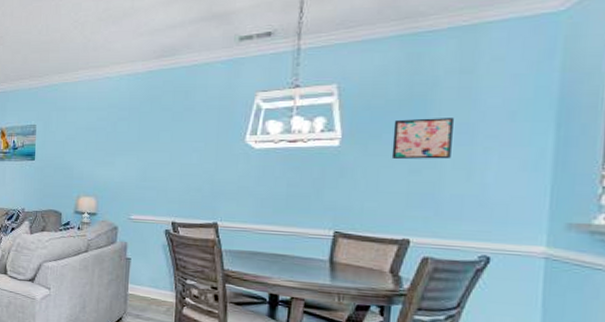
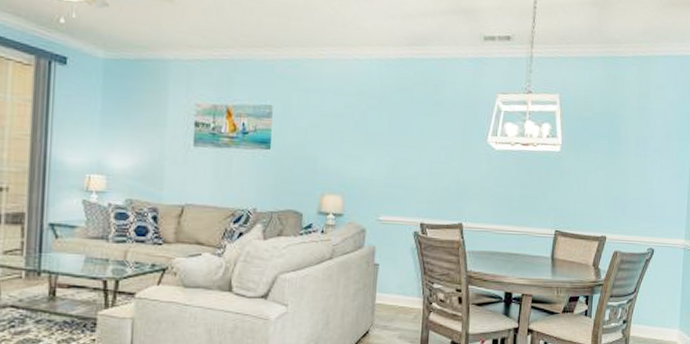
wall art: present [391,118,453,159] -> none [595,131,635,168]

